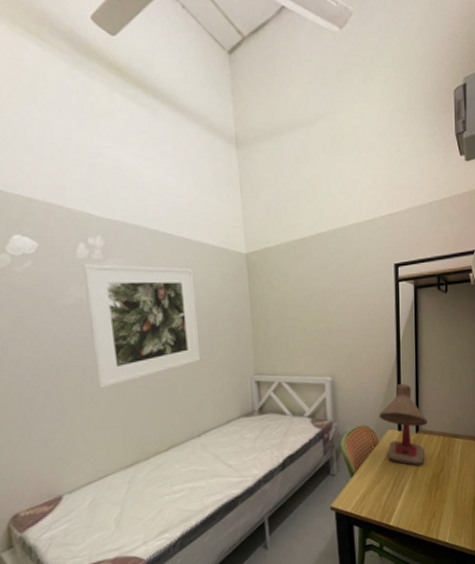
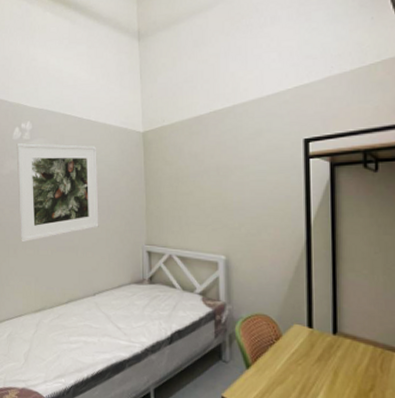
desk lamp: present [378,384,427,466] -> none [282,273,349,375]

